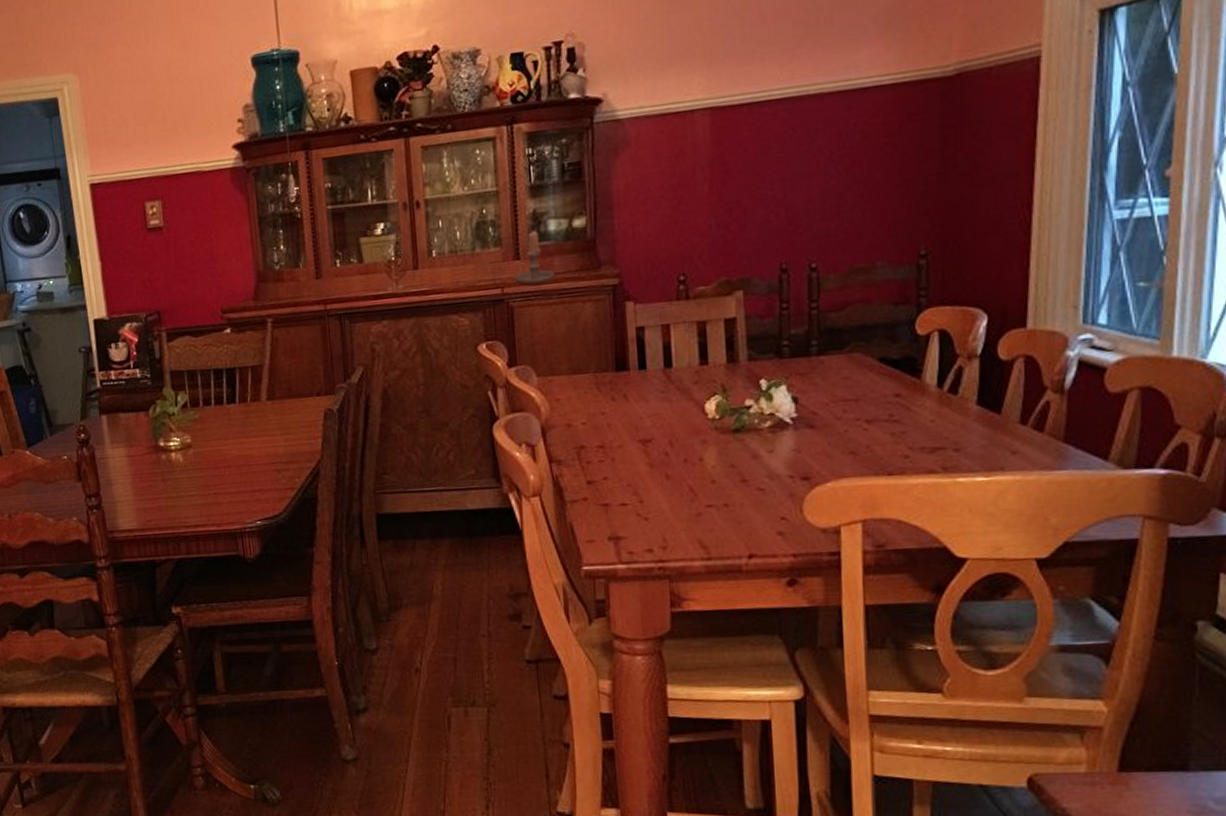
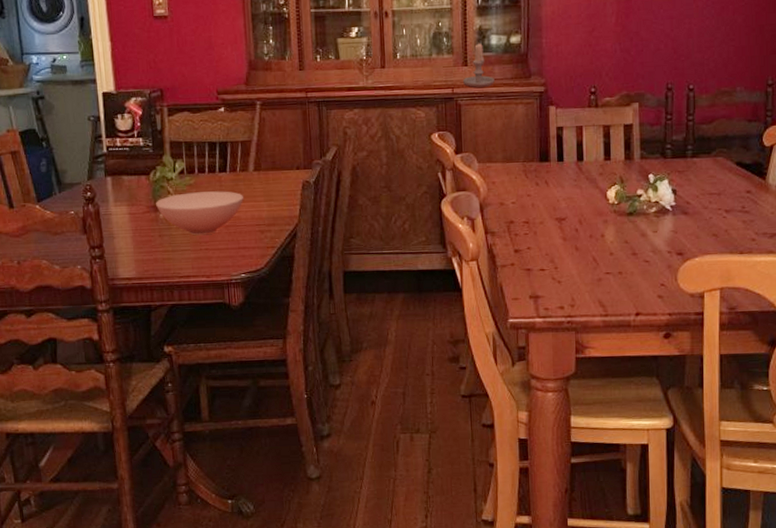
bowl: none [157,425,256,478] -> present [156,191,243,235]

